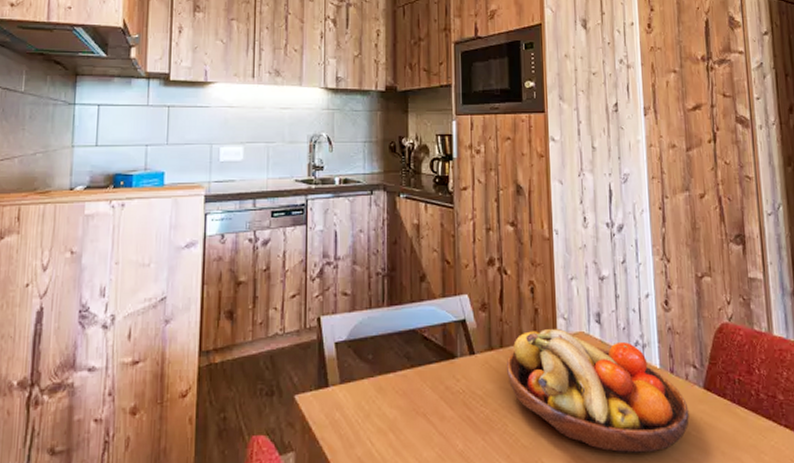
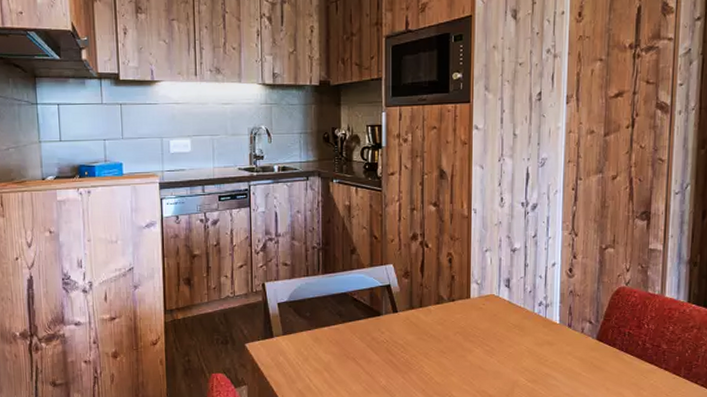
fruit bowl: present [506,328,689,453] -> none [424,291,581,389]

